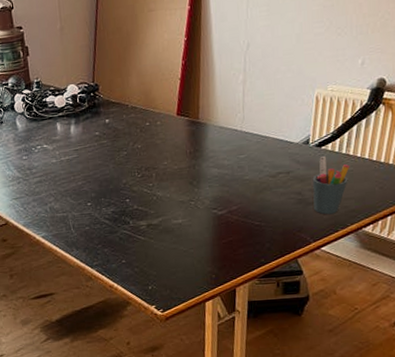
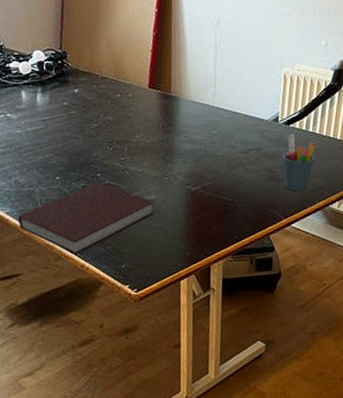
notebook: none [53,207,180,276] -> present [18,182,154,255]

